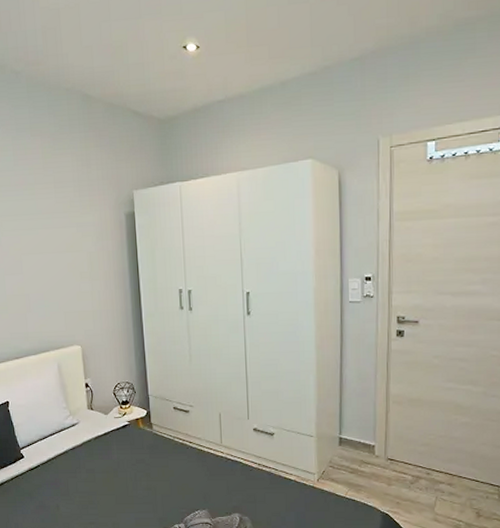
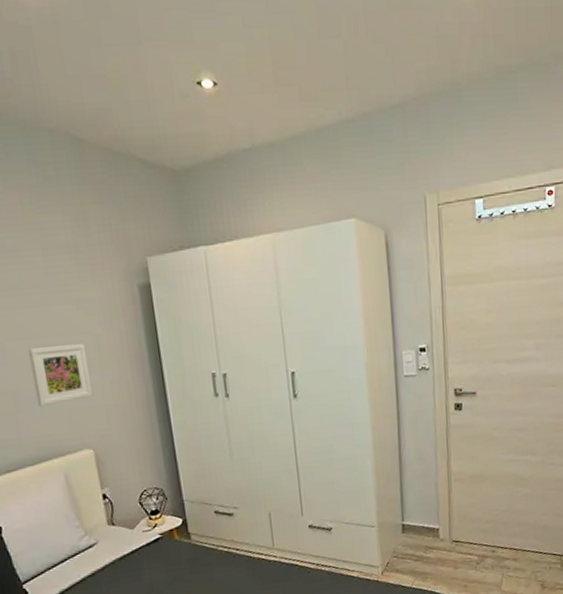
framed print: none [39,260,84,309] -> present [28,344,94,407]

